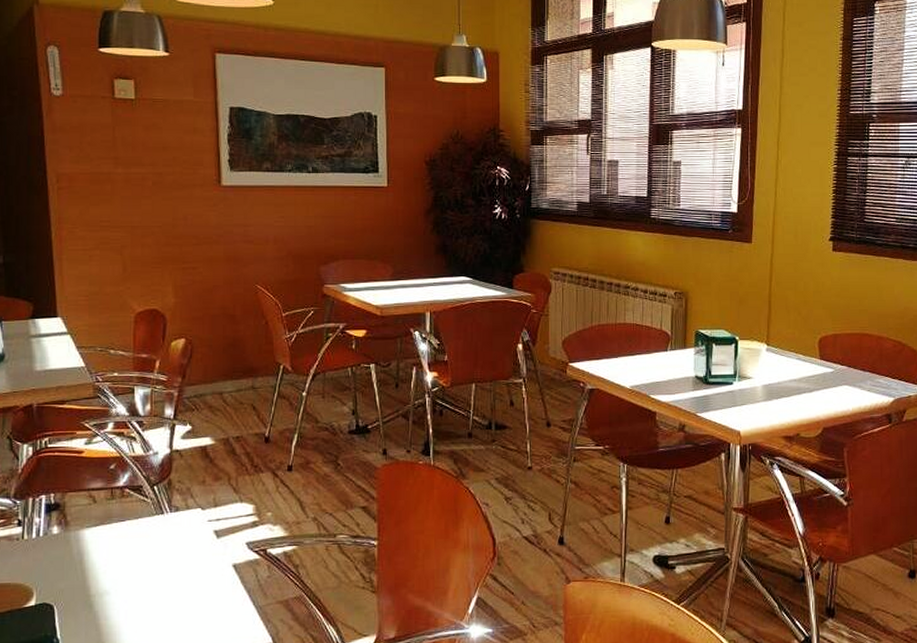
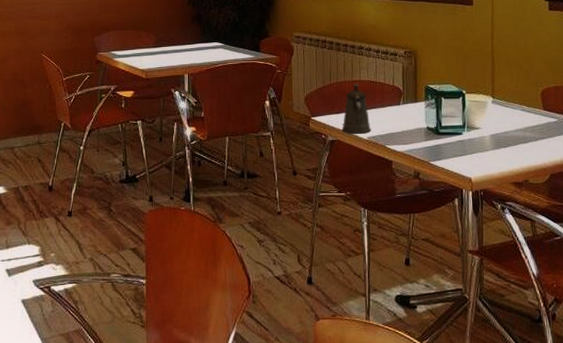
coffee pot: none [602,327,635,382] -> present [342,84,371,134]

